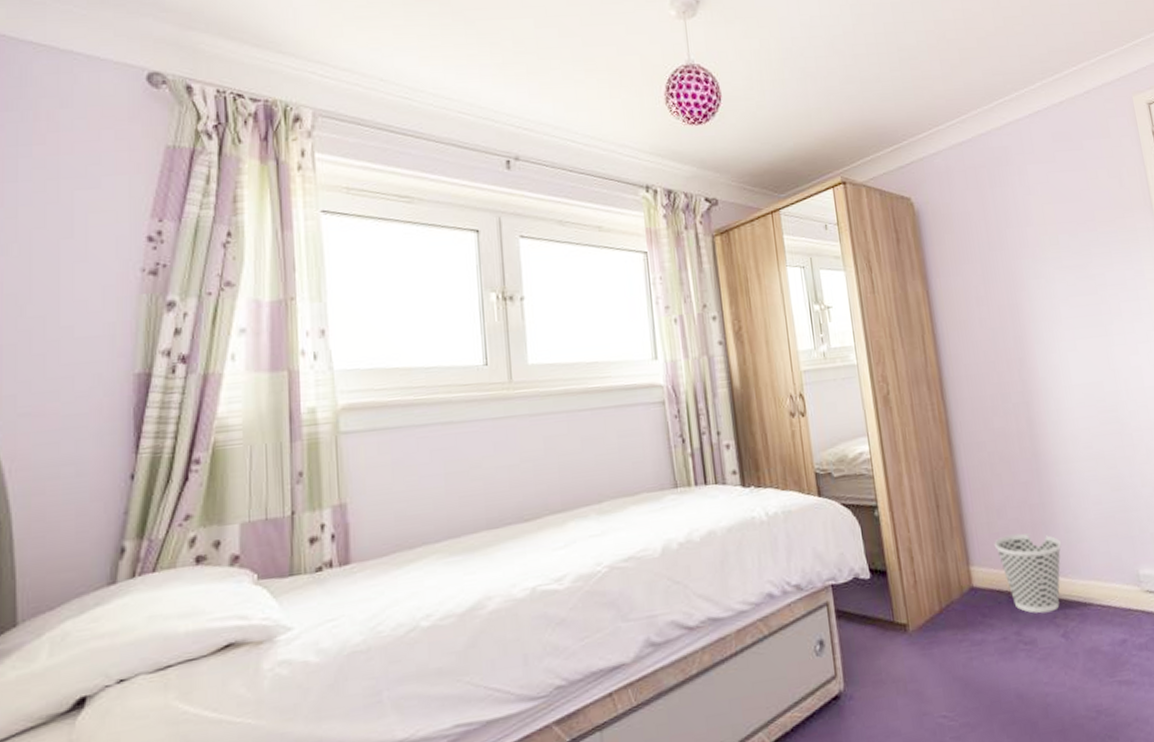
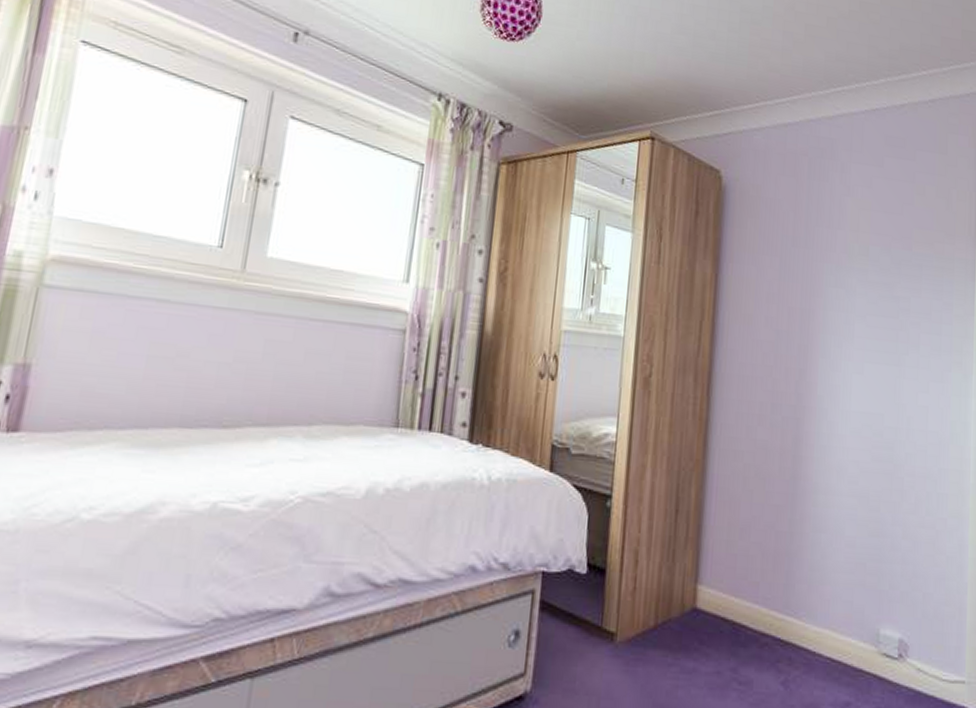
wastebasket: present [994,533,1061,614] -> none [729,559,802,655]

